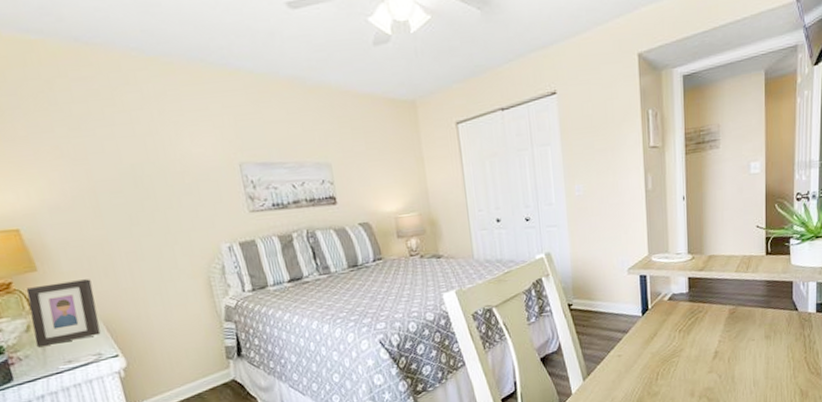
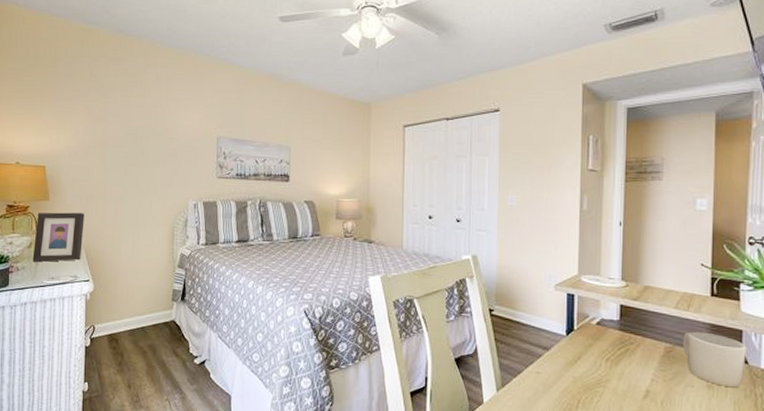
mug: none [743,288,796,335] -> present [682,331,746,388]

